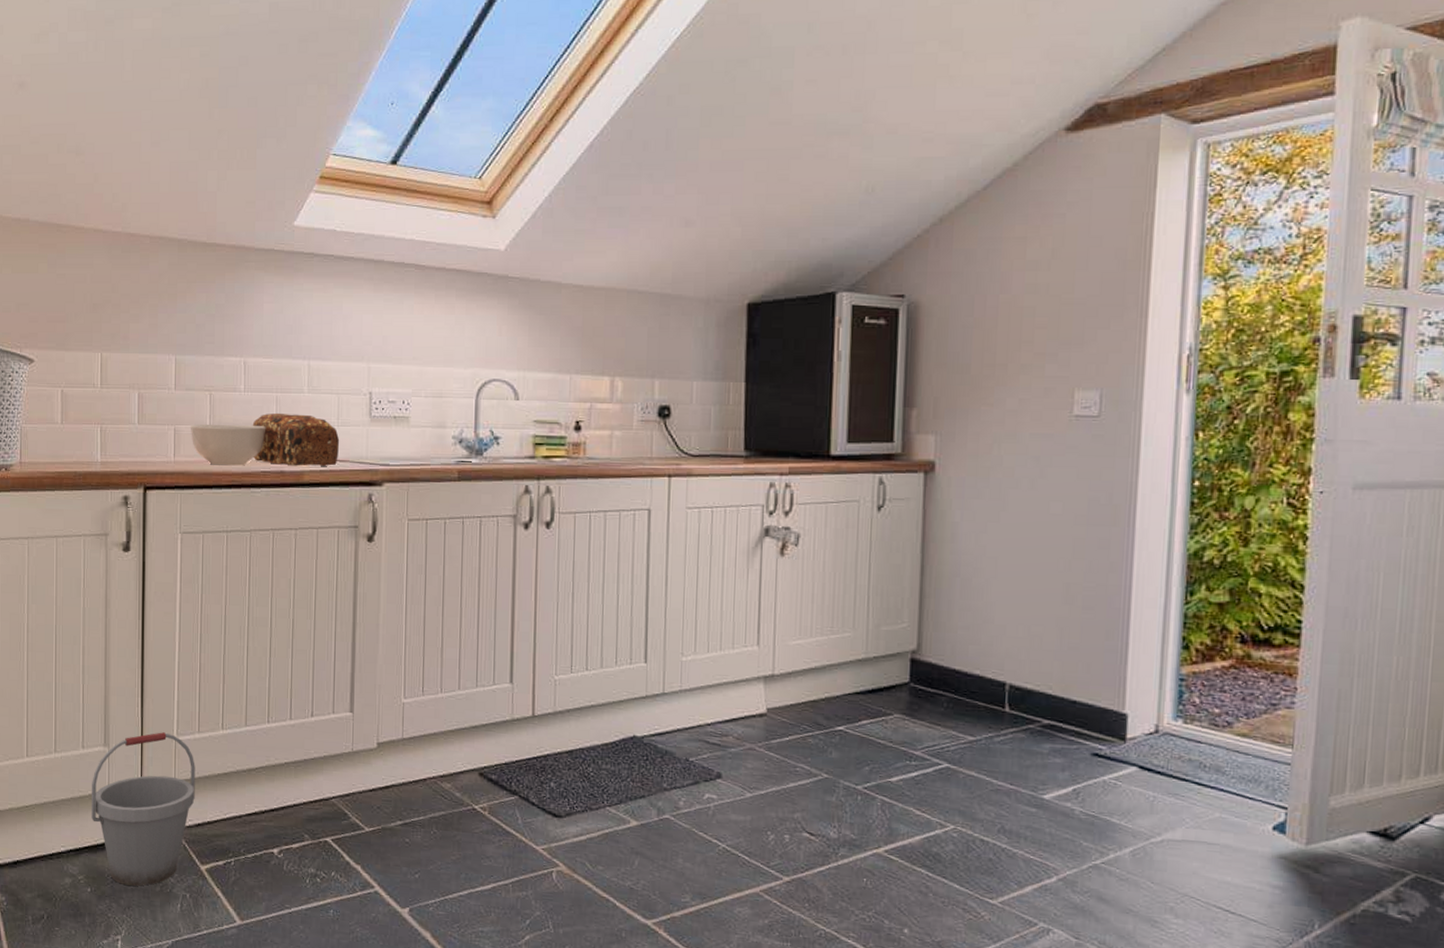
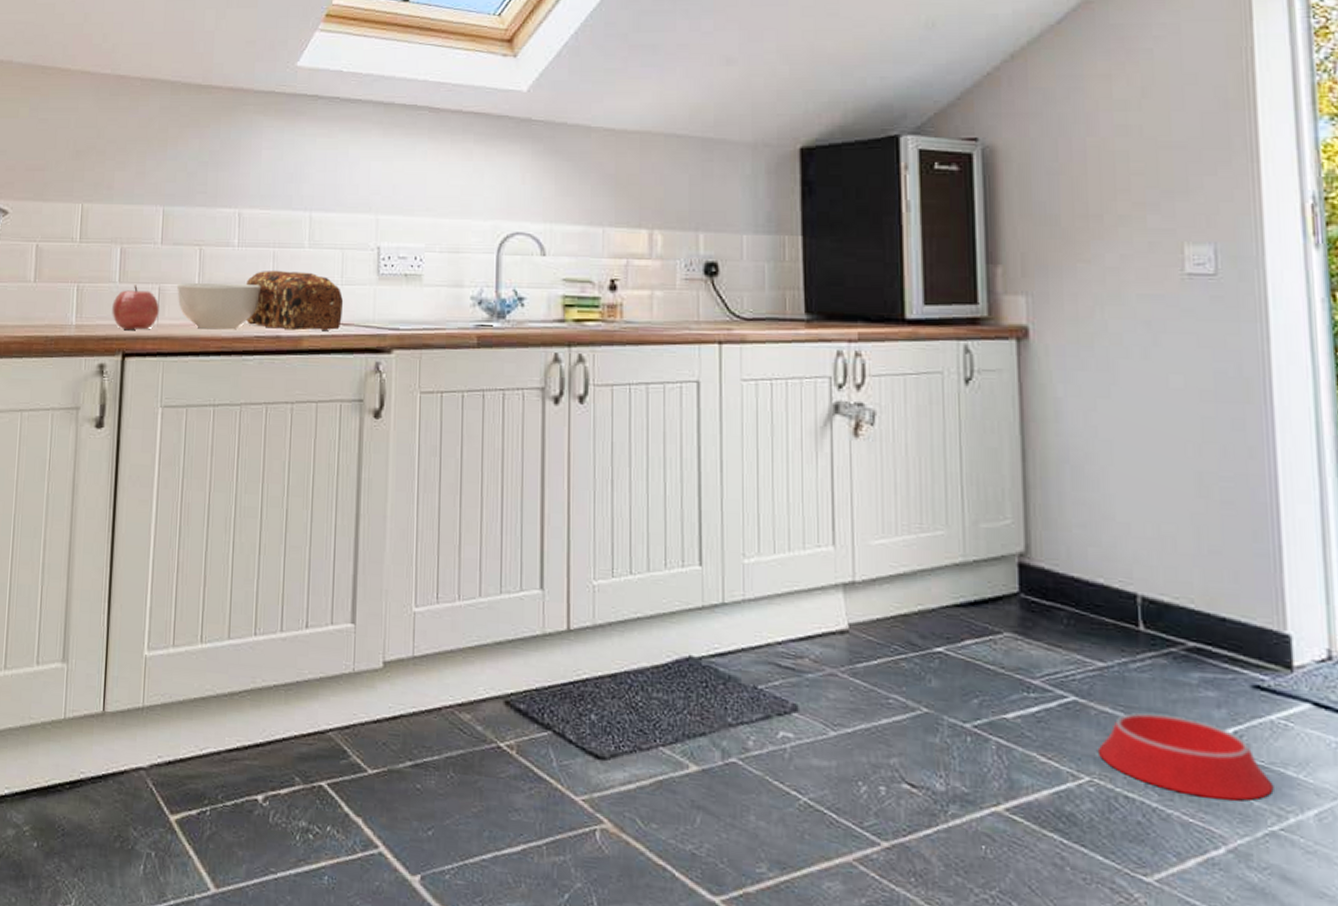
bucket: present [91,732,195,886] -> none [43,645,168,841]
fruit: none [133,425,175,466] -> present [112,283,159,330]
pet bowl: none [962,775,1100,843] -> present [1097,712,1274,802]

